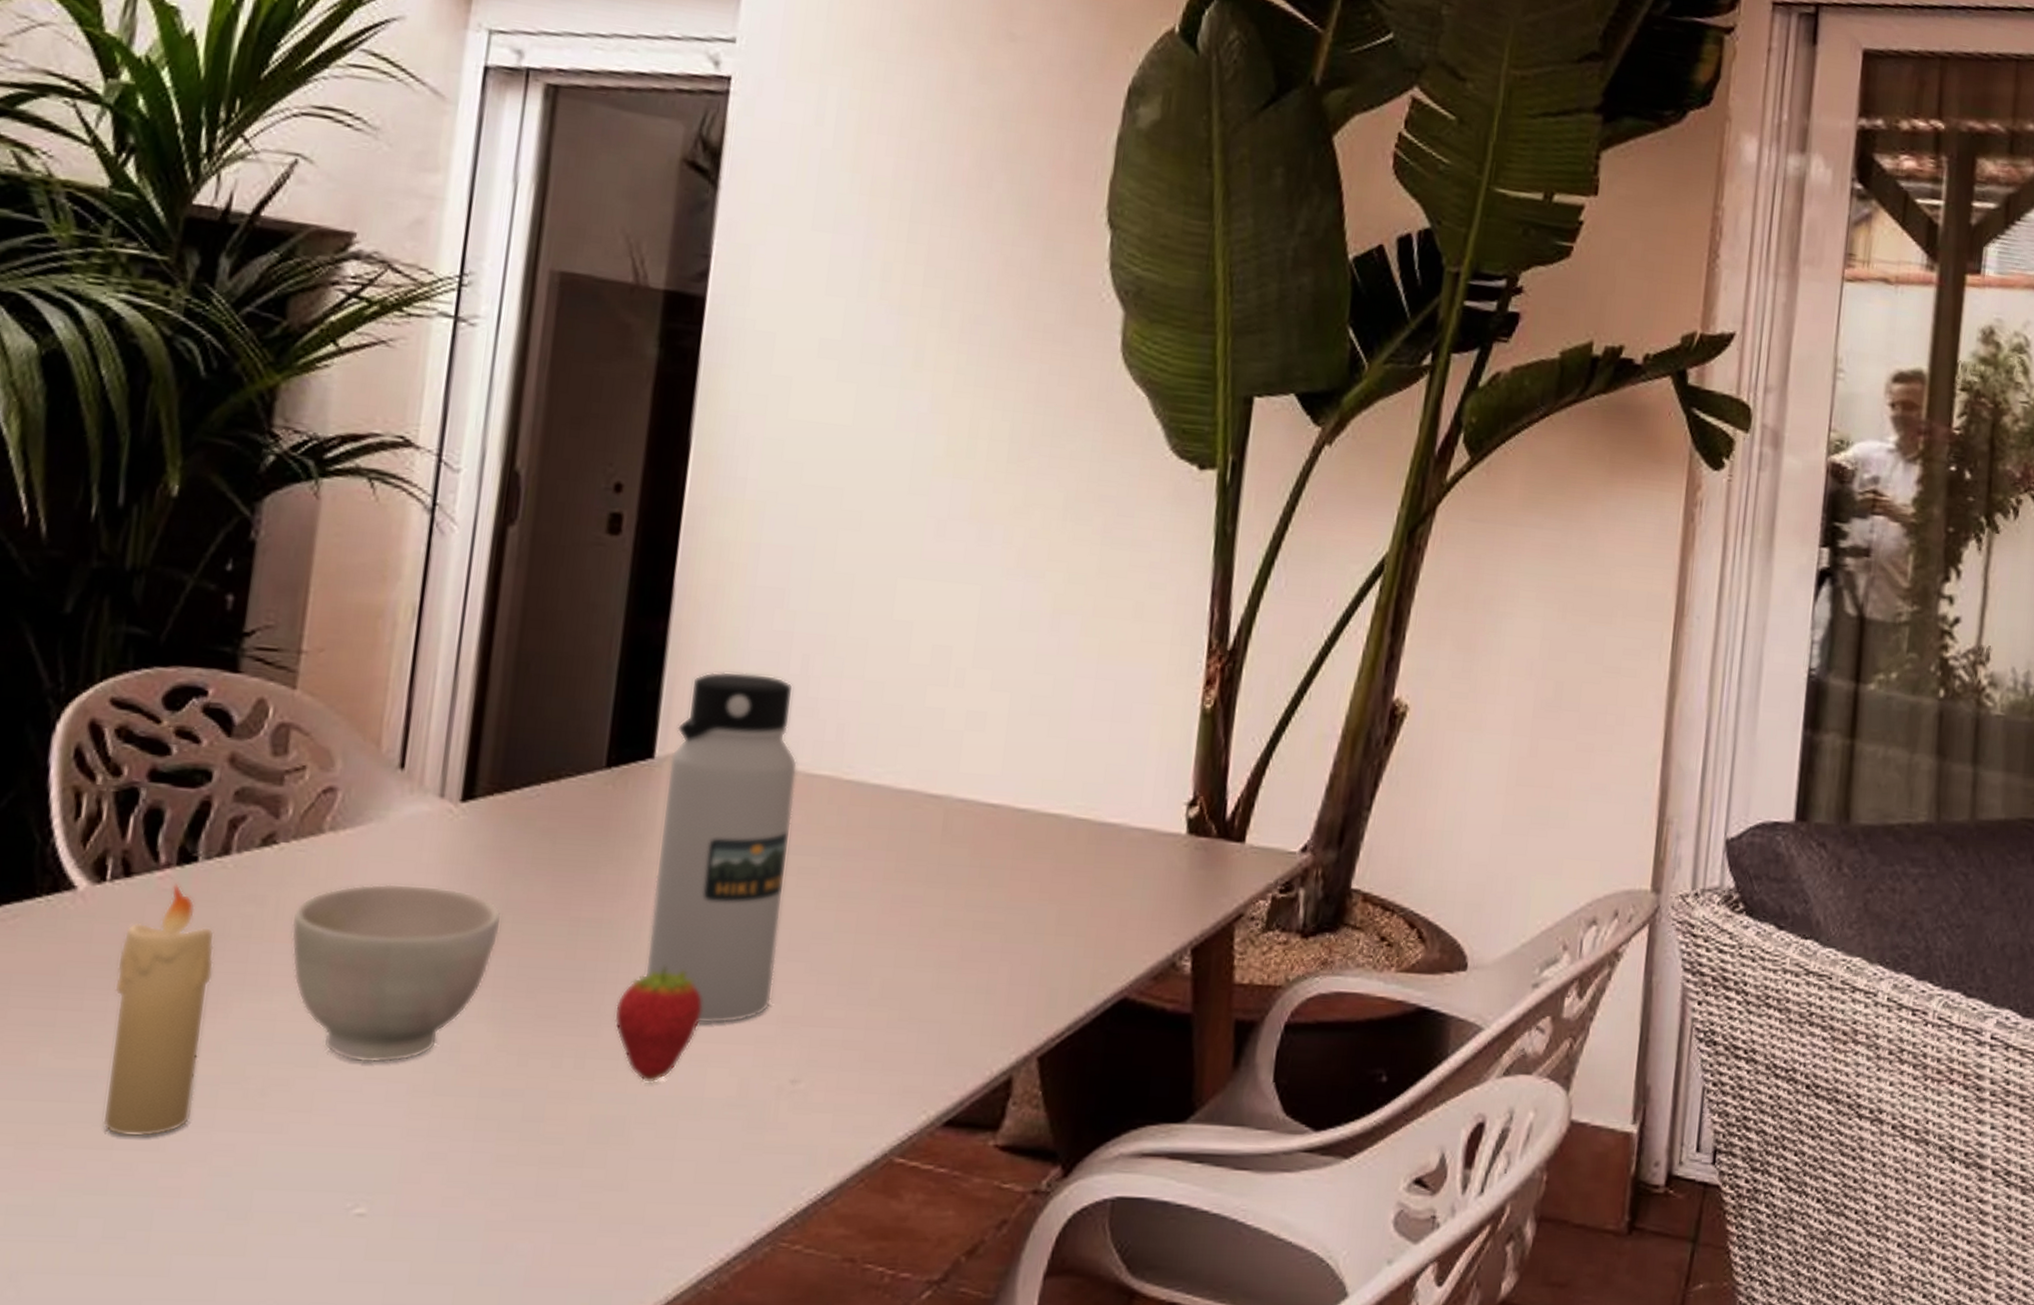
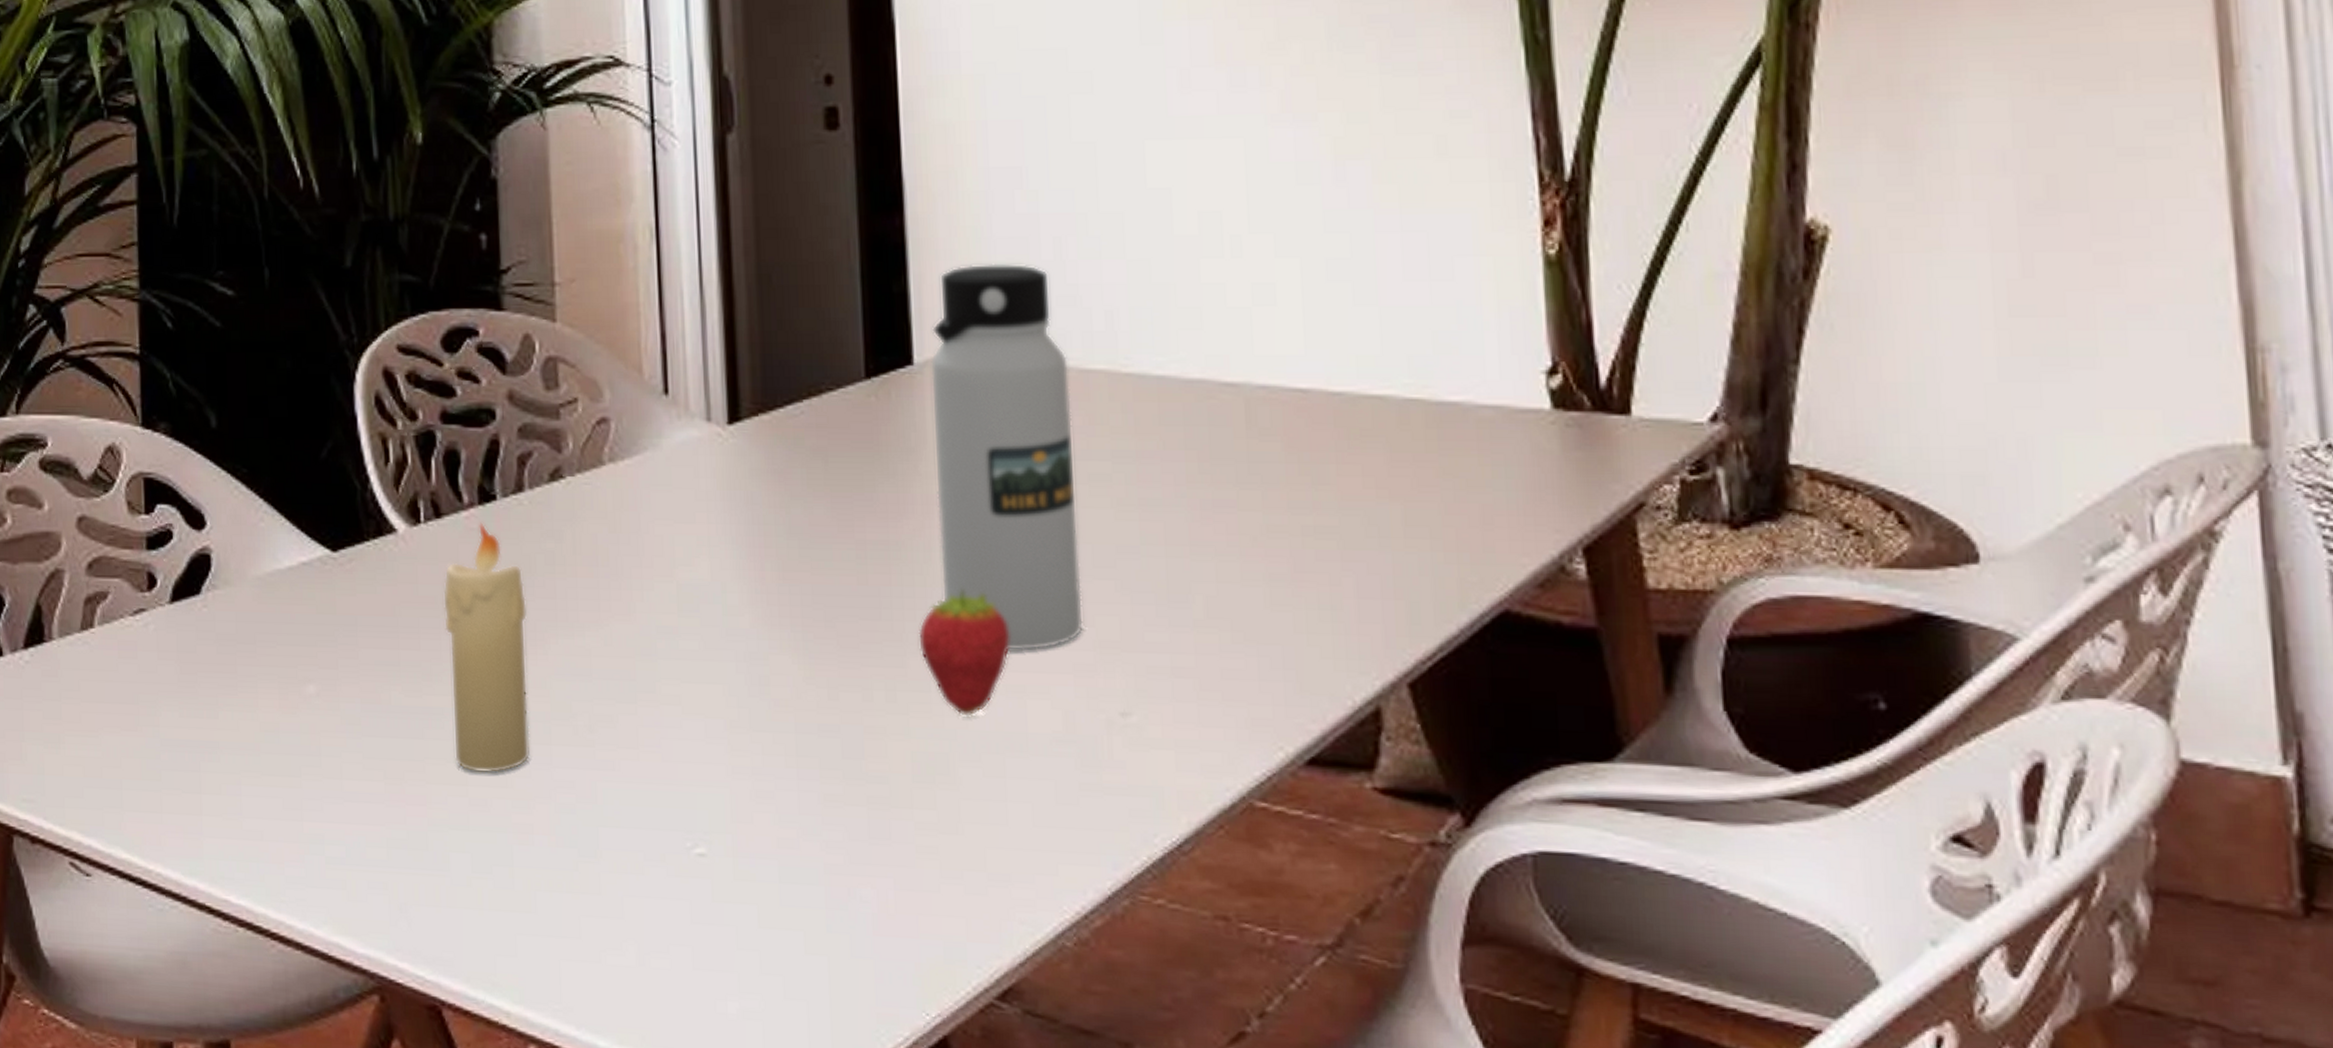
bowl: present [291,883,502,1063] -> none [590,512,788,698]

